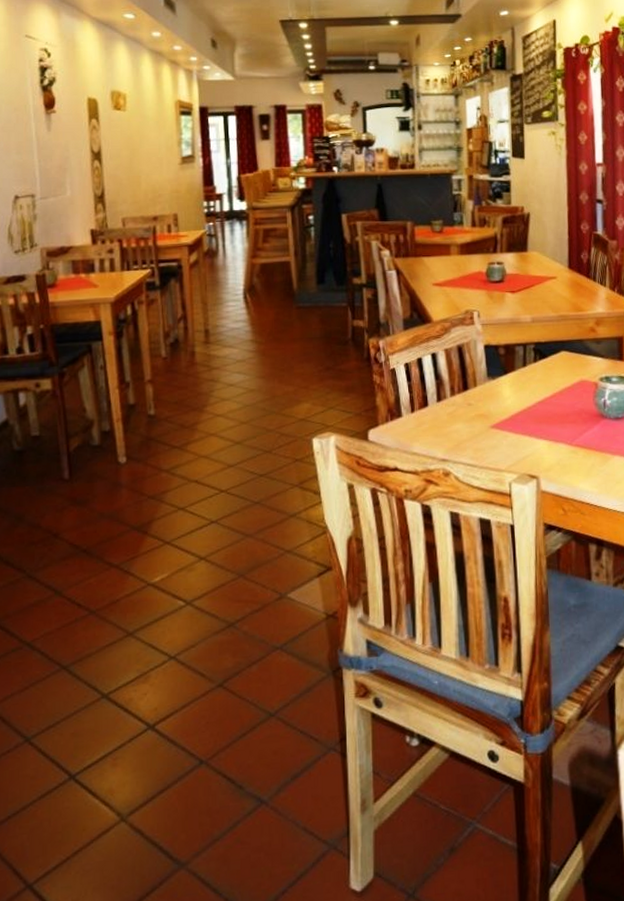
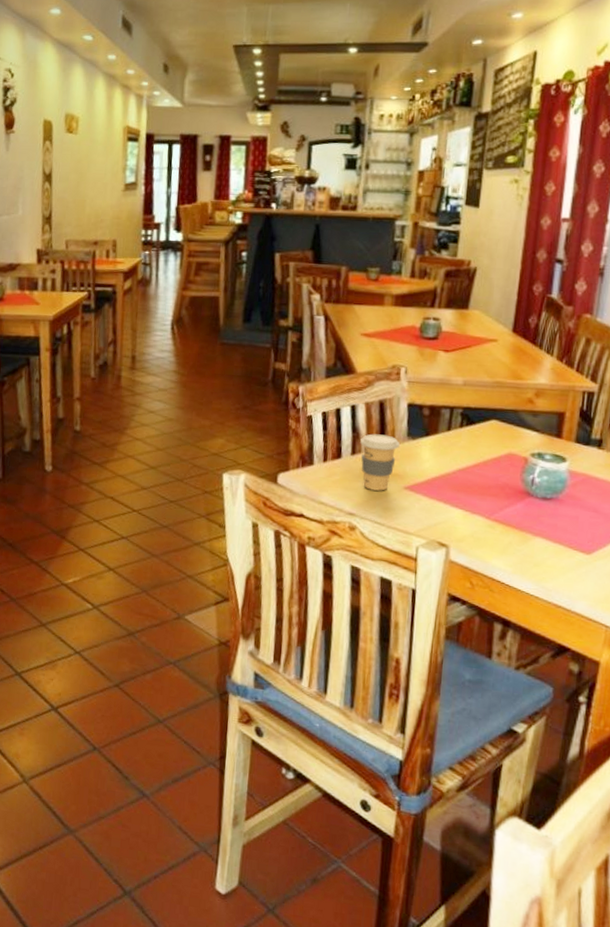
coffee cup: none [444,378,481,434] -> present [360,433,400,491]

